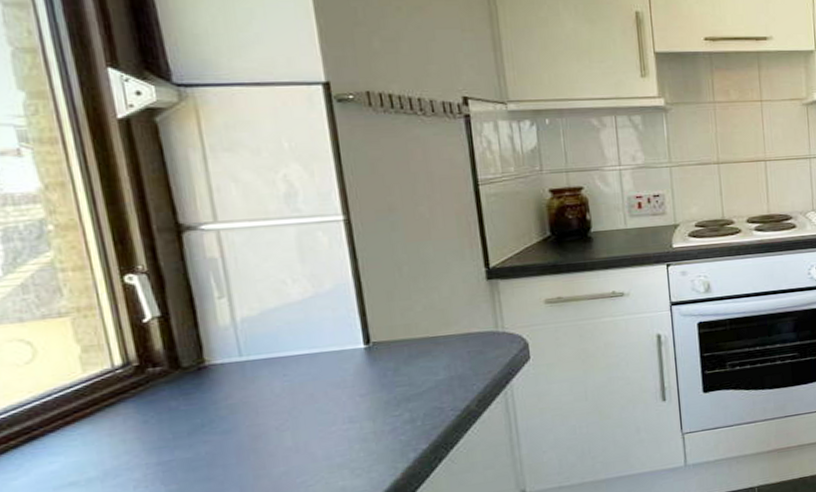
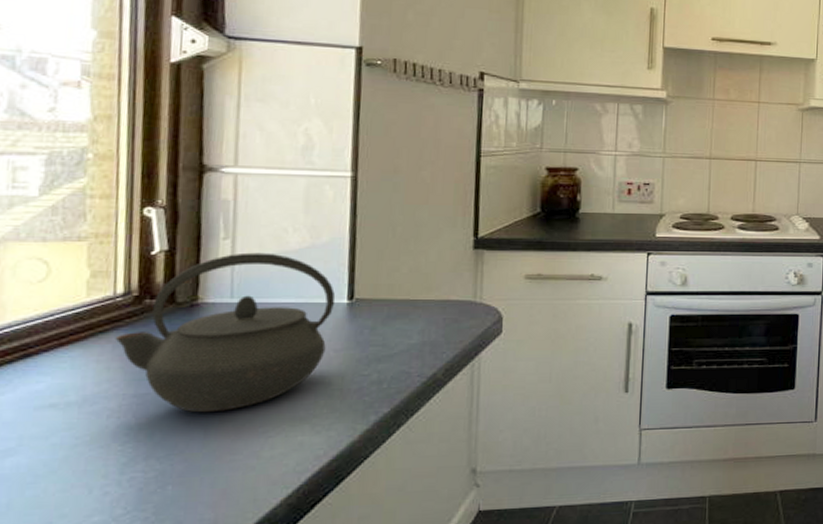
kettle: none [123,307,352,473] -> present [115,252,336,413]

